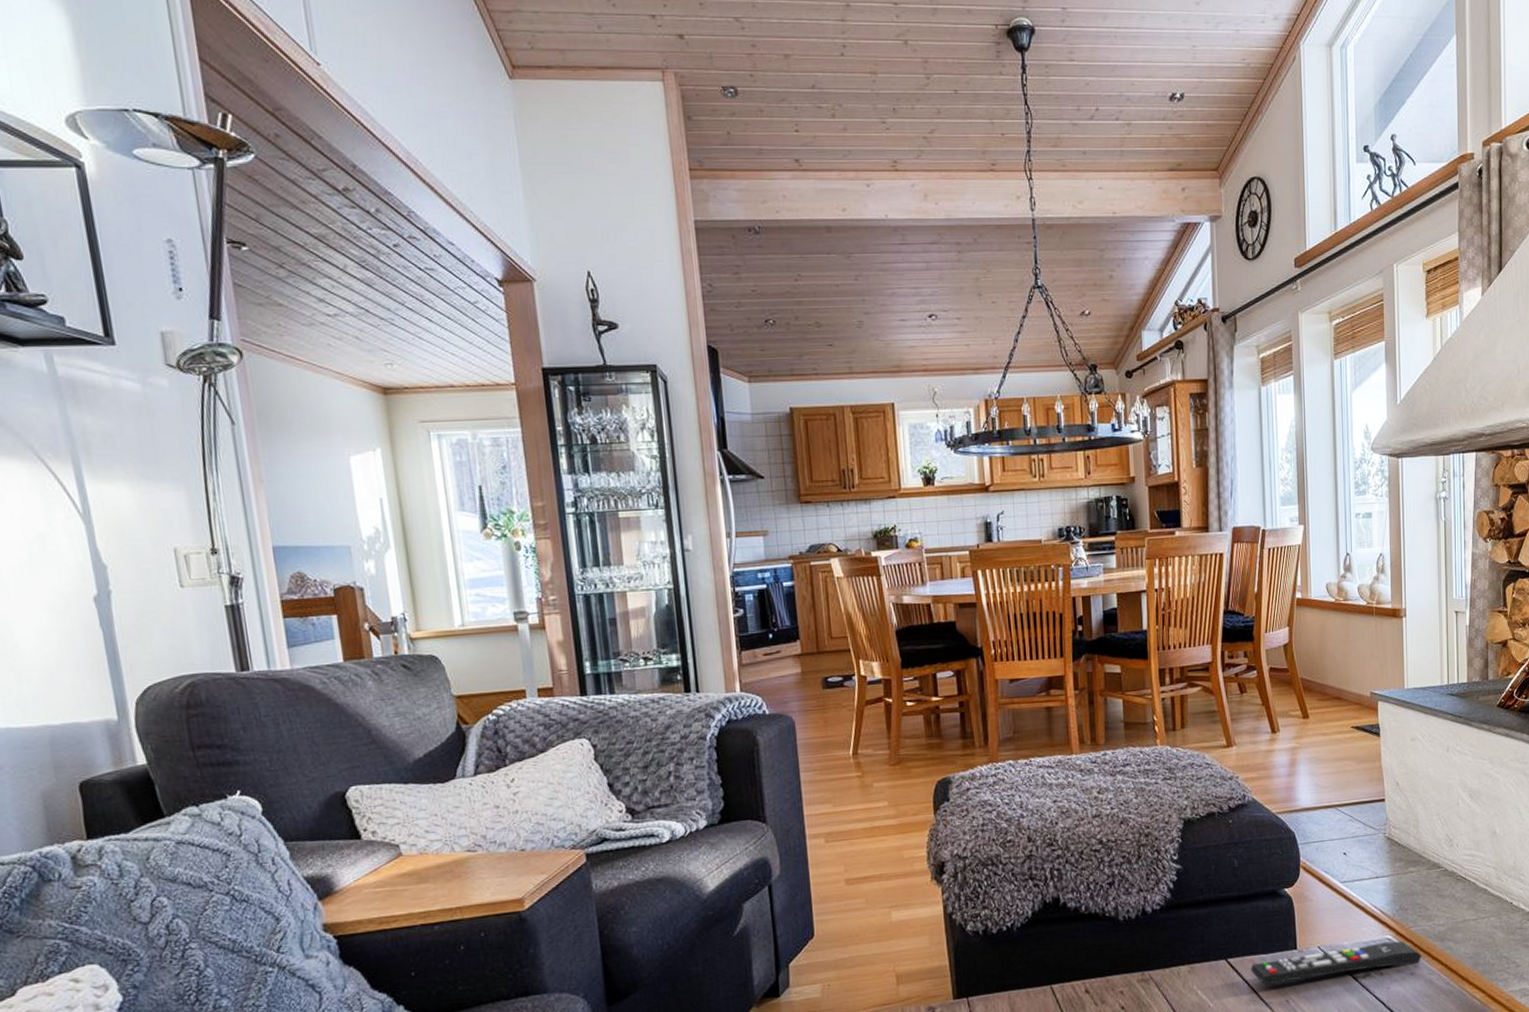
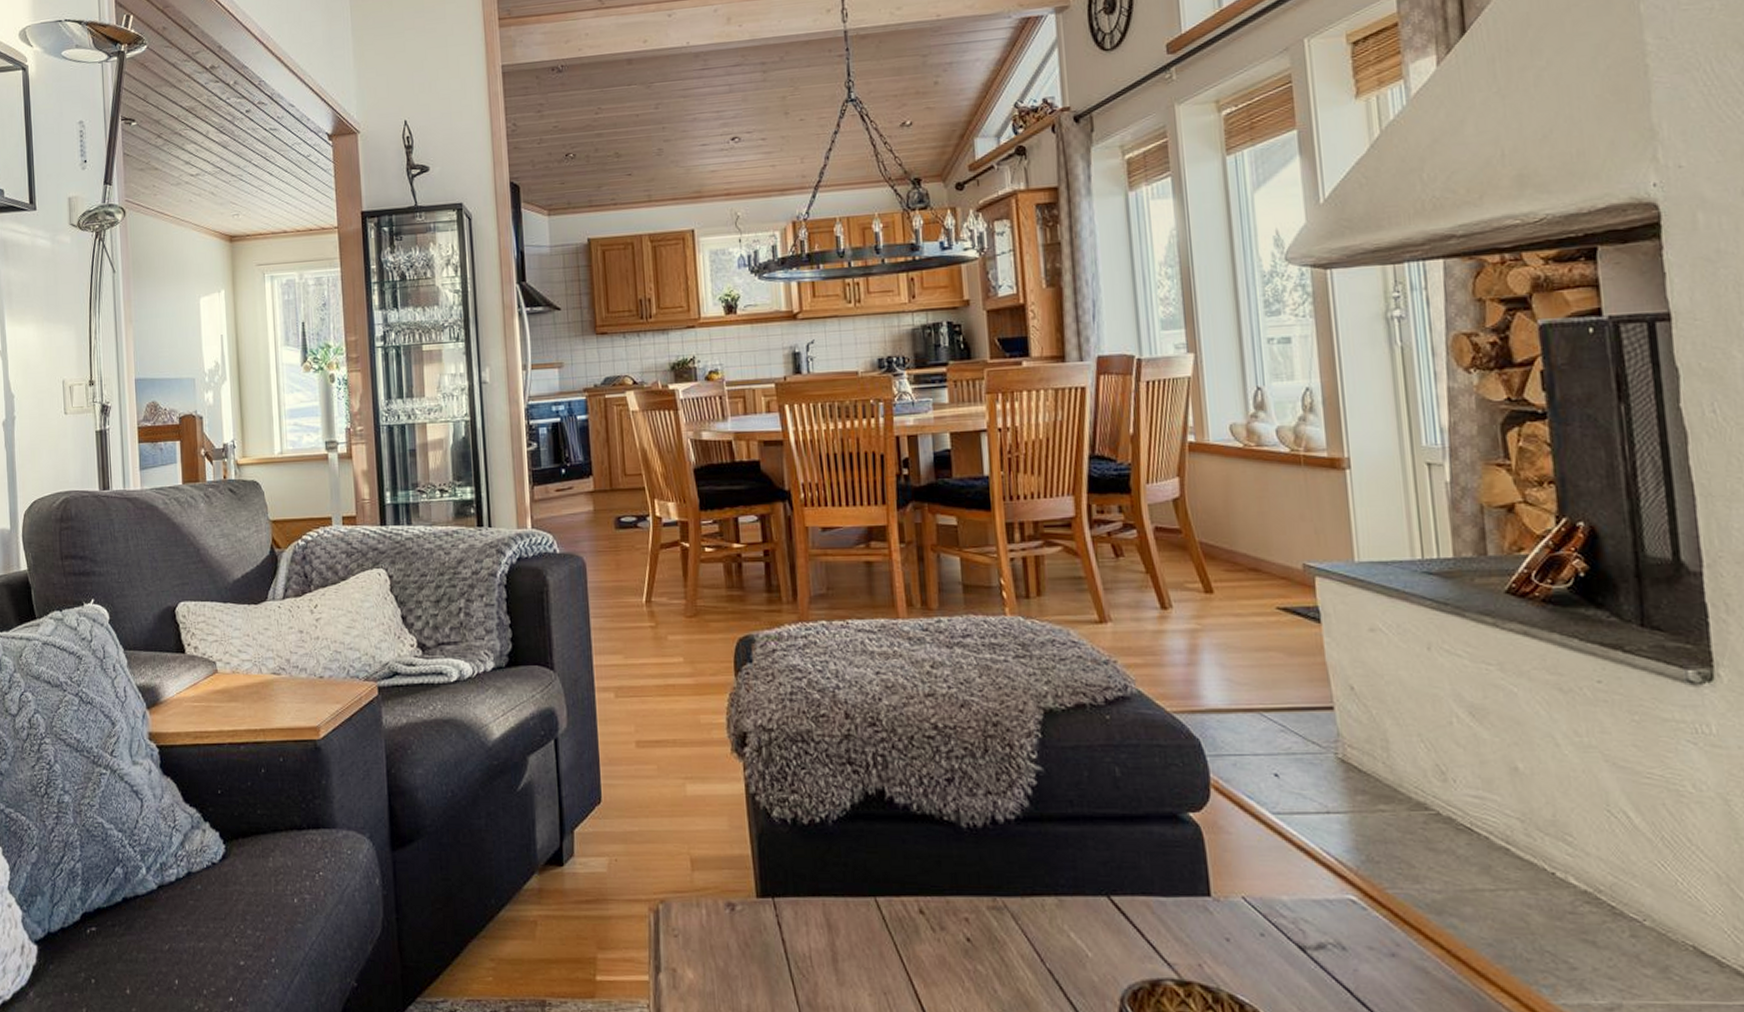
remote control: present [1250,941,1422,986] -> none [1144,904,1407,943]

